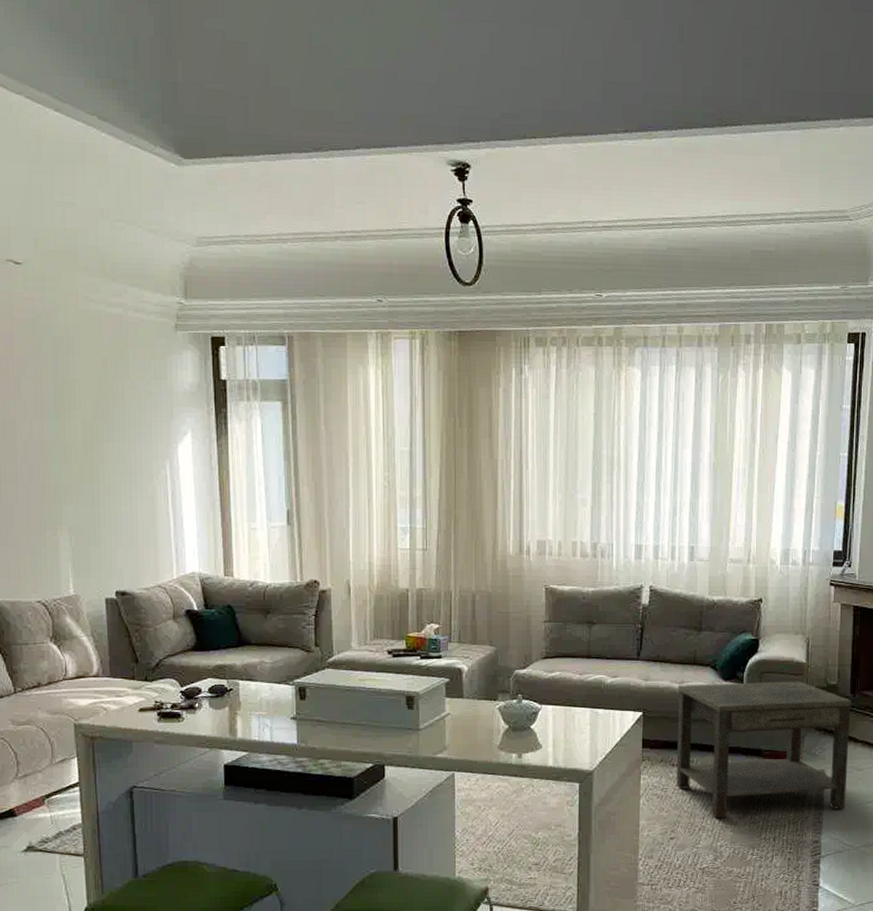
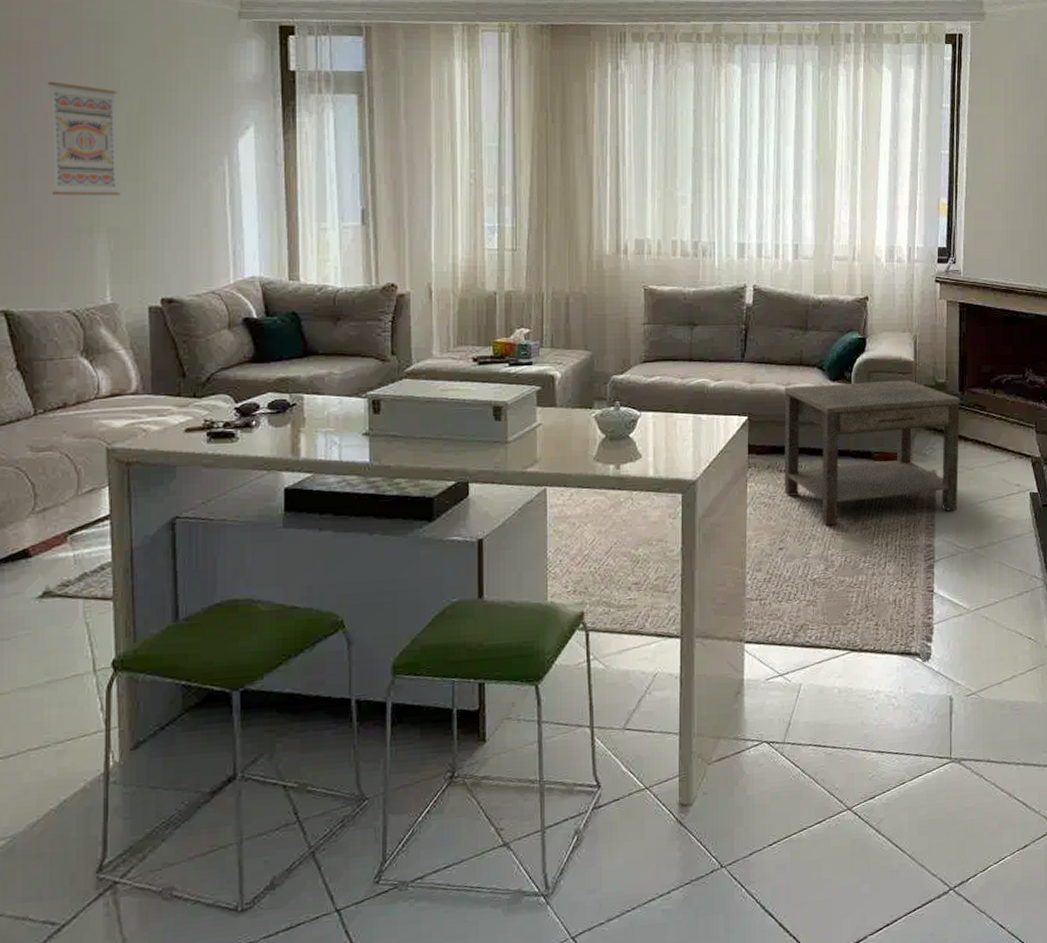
wall art: none [14,392,78,497] -> present [47,81,120,196]

